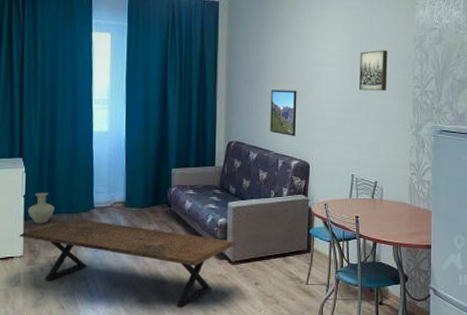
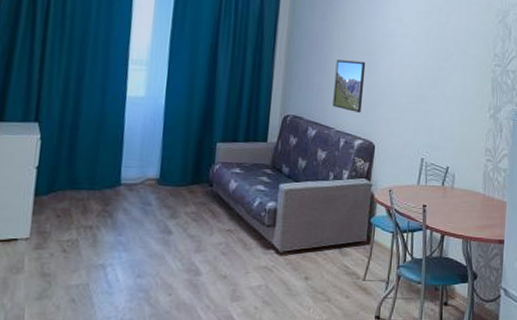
coffee table: present [18,218,237,308] -> none [26,196,287,304]
vase: present [27,192,55,223] -> none [39,163,74,201]
wall art: present [359,50,388,91] -> none [435,23,468,68]

